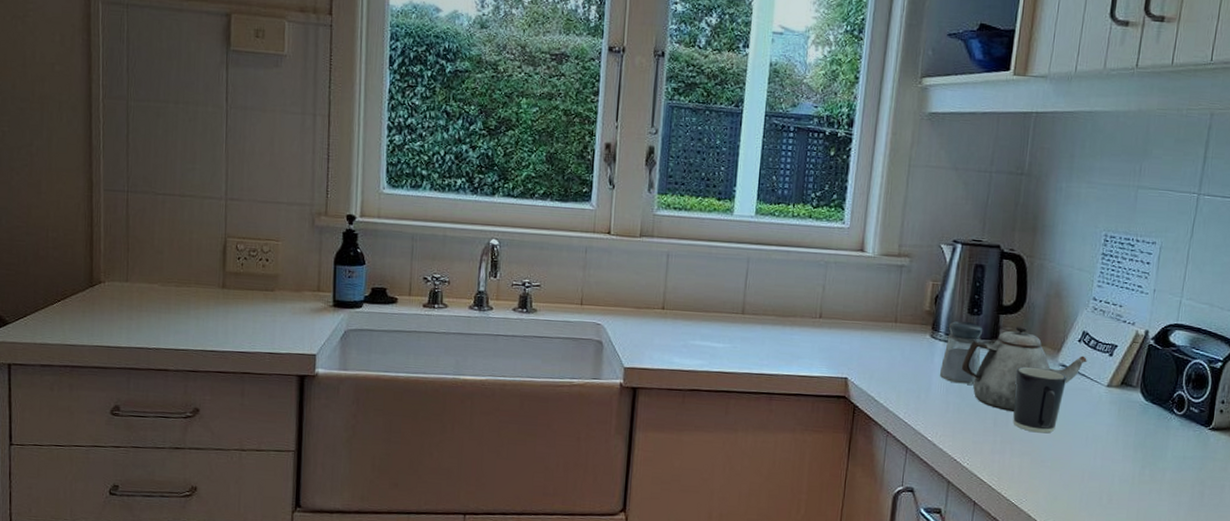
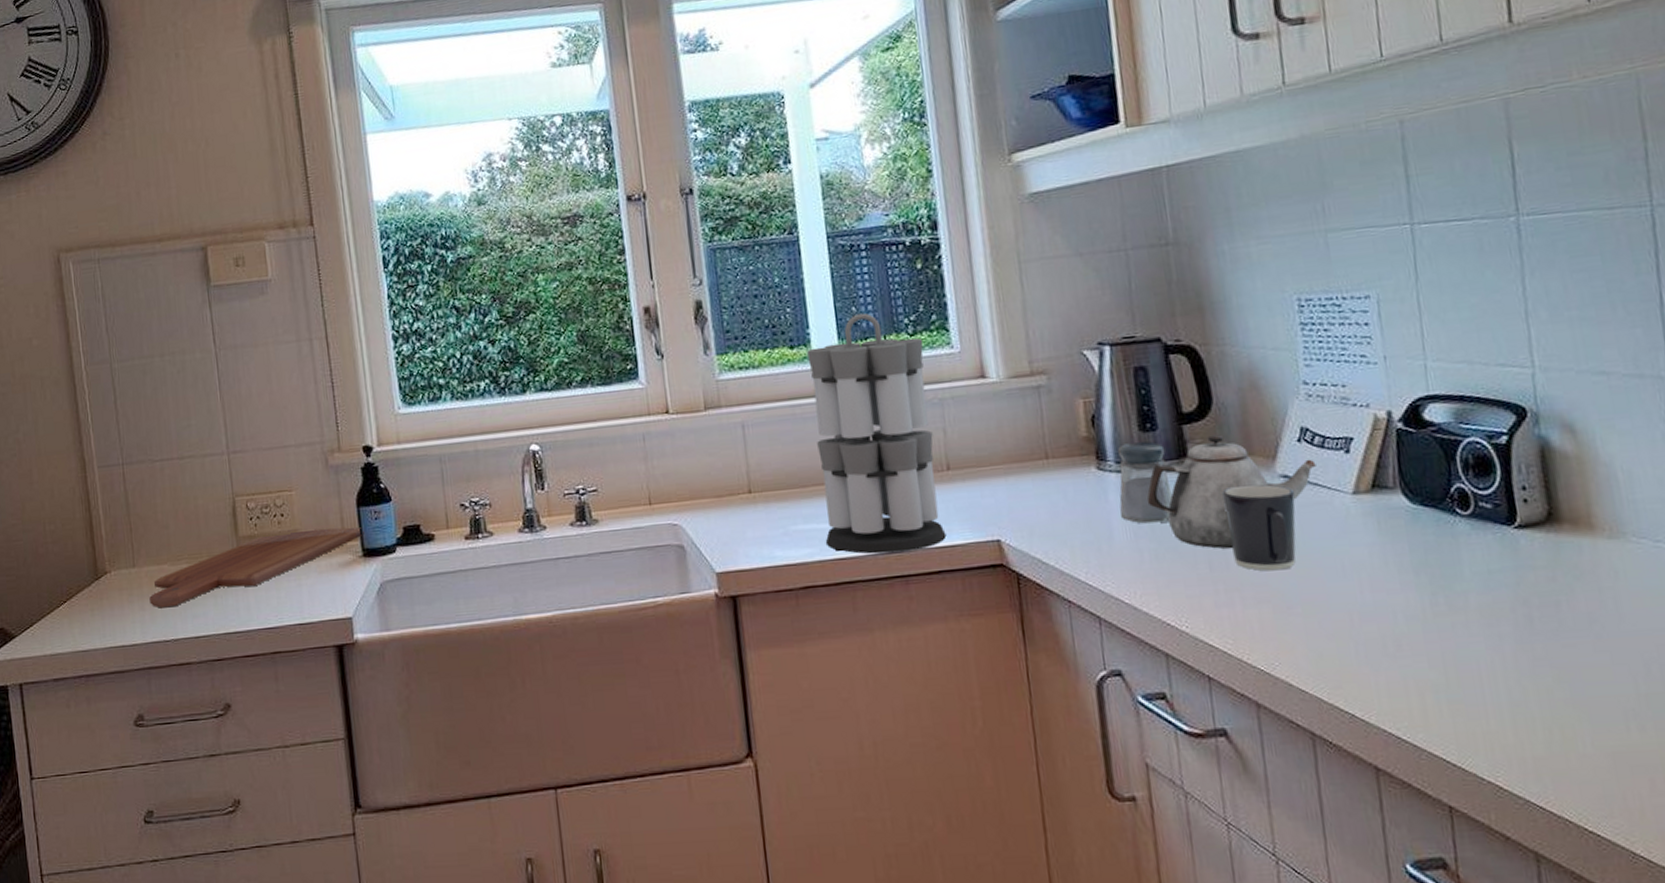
cutting board: none [138,273,337,321] -> present [149,527,364,608]
spice rack: none [714,182,823,376] -> present [807,312,947,555]

